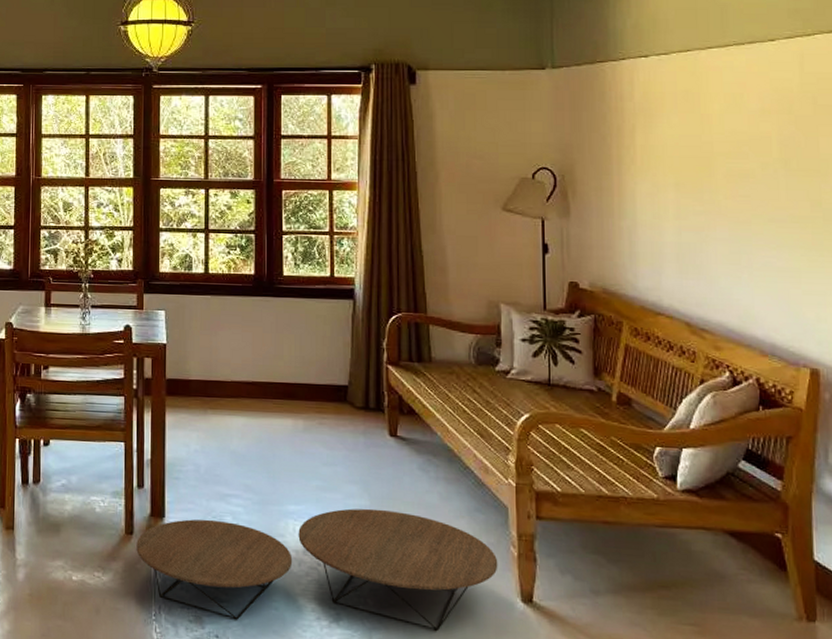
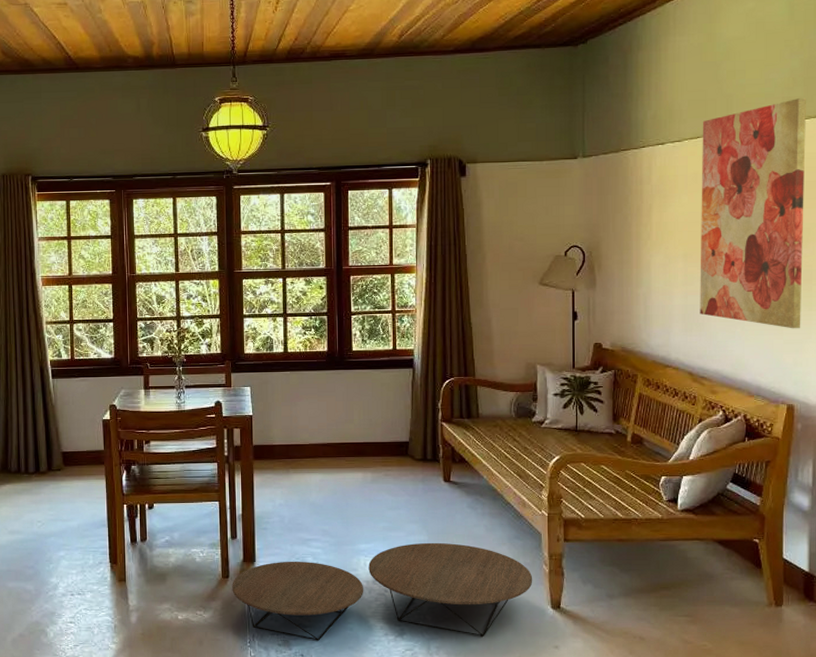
wall art: none [692,11,824,278] -> present [700,98,806,329]

